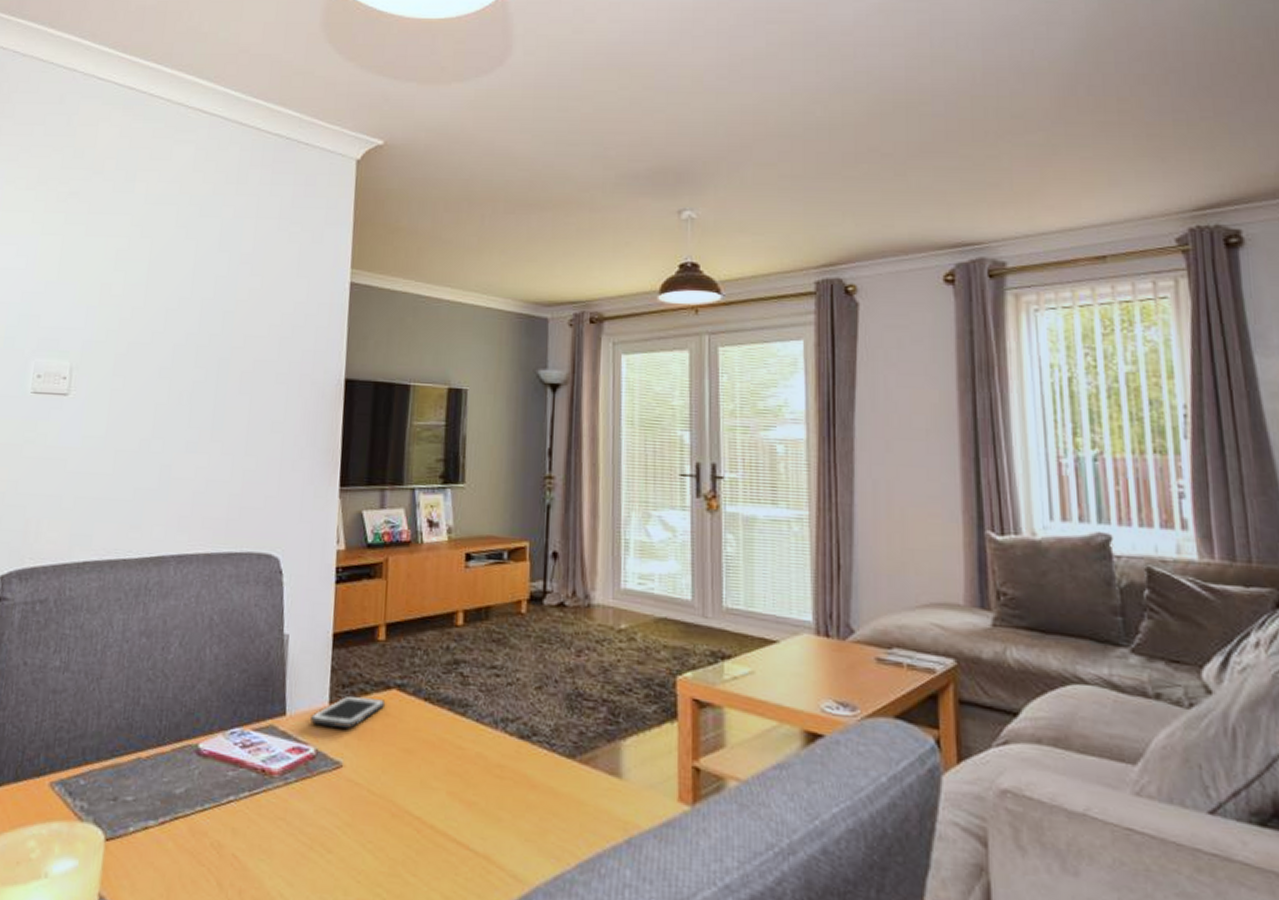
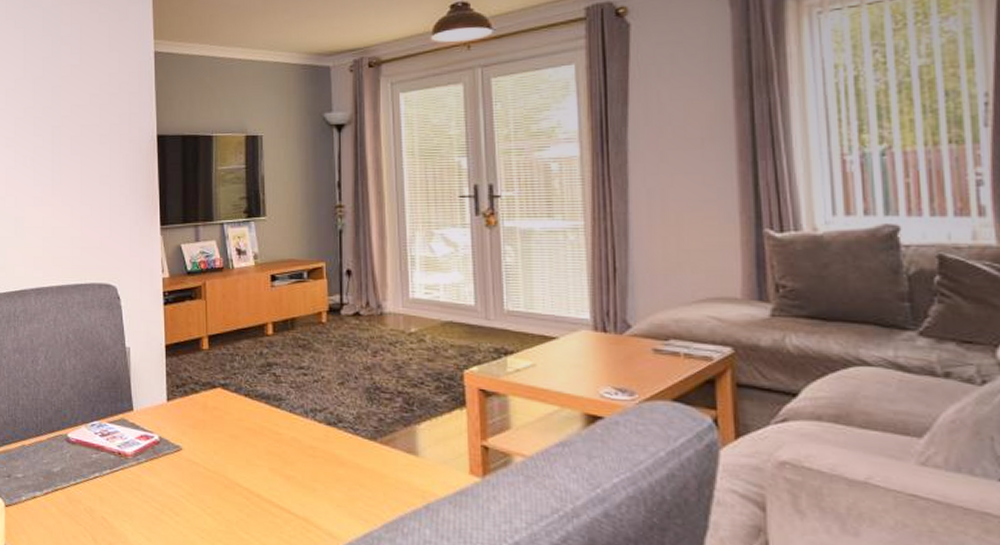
cell phone: present [311,695,386,728] -> none [153,394,213,419]

